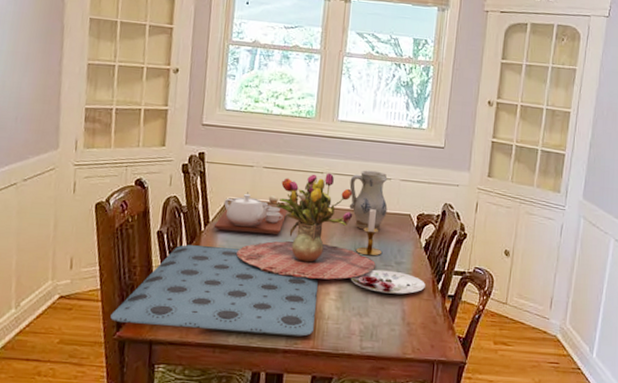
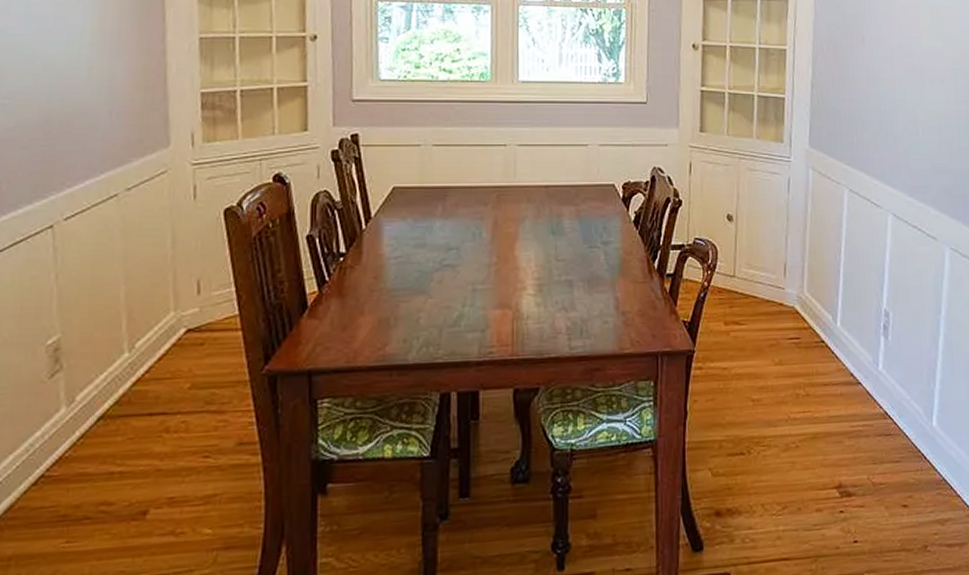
placemat: present [110,244,319,337] -> none [255,247,513,354]
tea set: present [214,192,288,235] -> none [379,177,467,227]
flower arrangement: present [236,173,376,280] -> none [409,144,578,273]
ceramic pitcher: present [349,170,388,230] -> none [539,137,587,208]
decorative plate: present [350,269,425,294] -> none [550,252,639,280]
candlestick: present [356,209,382,256] -> none [554,183,584,238]

